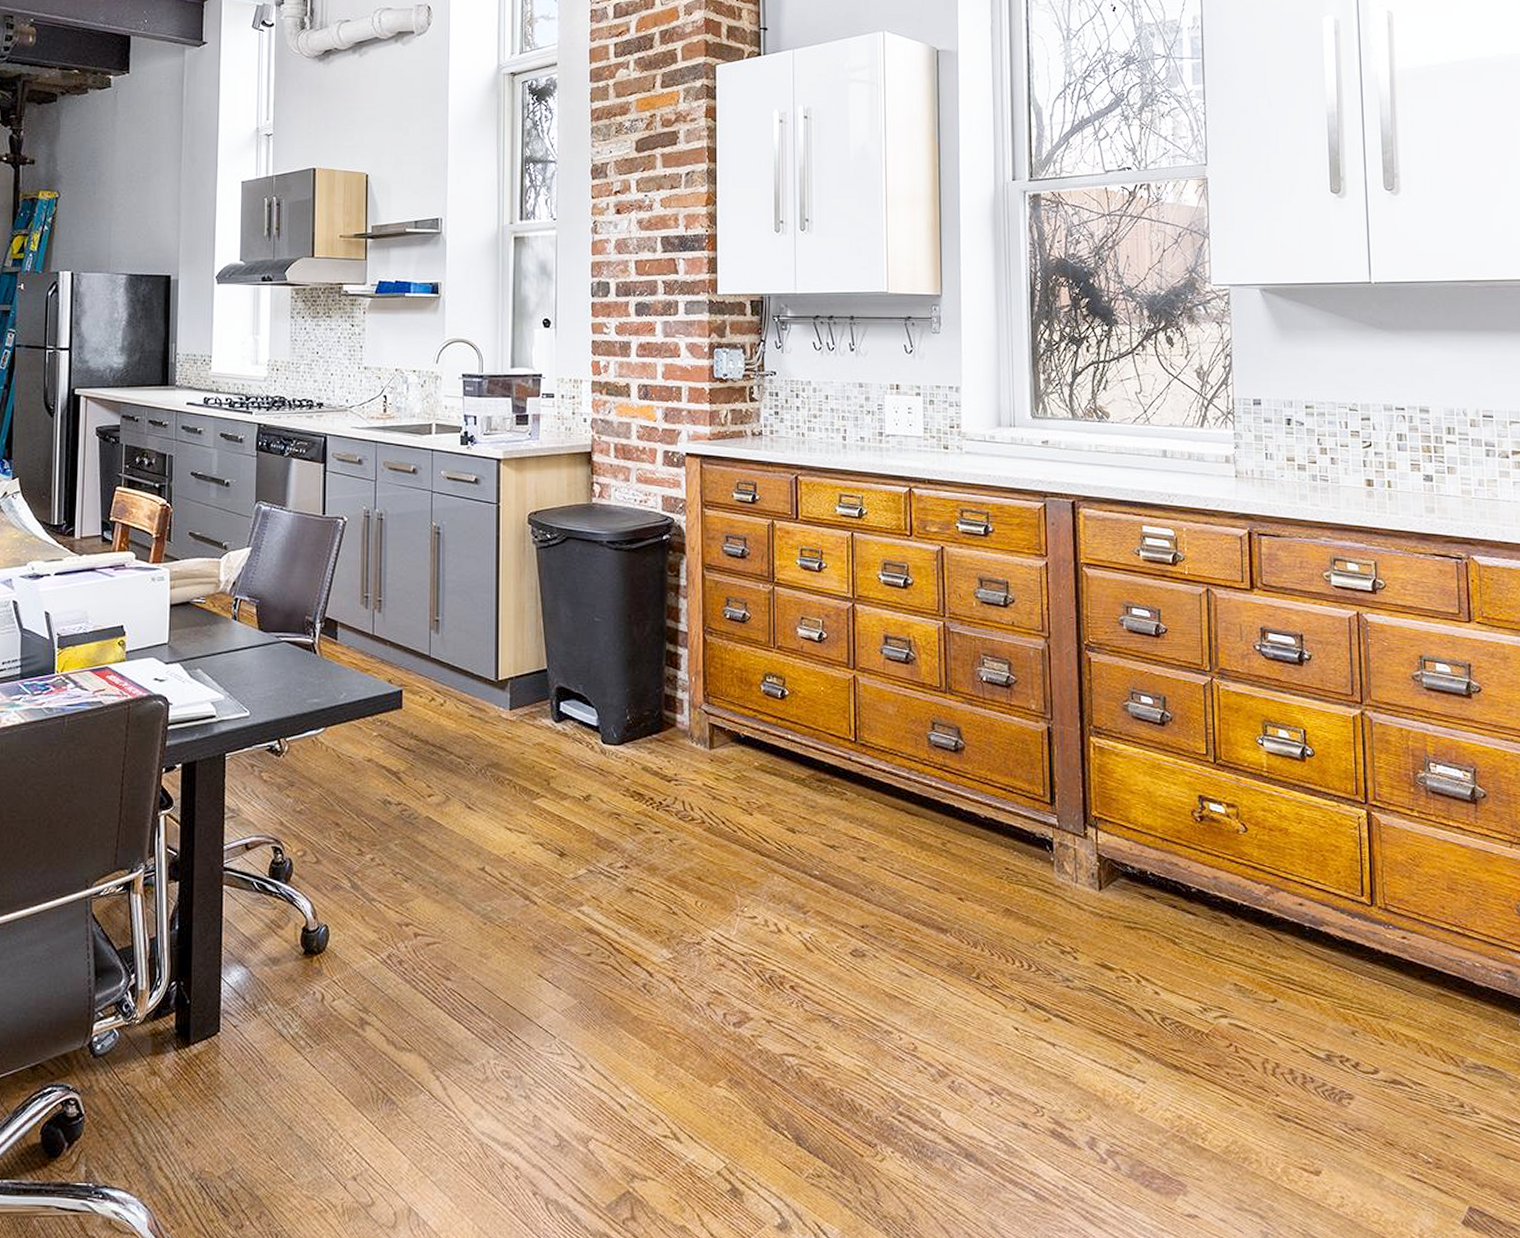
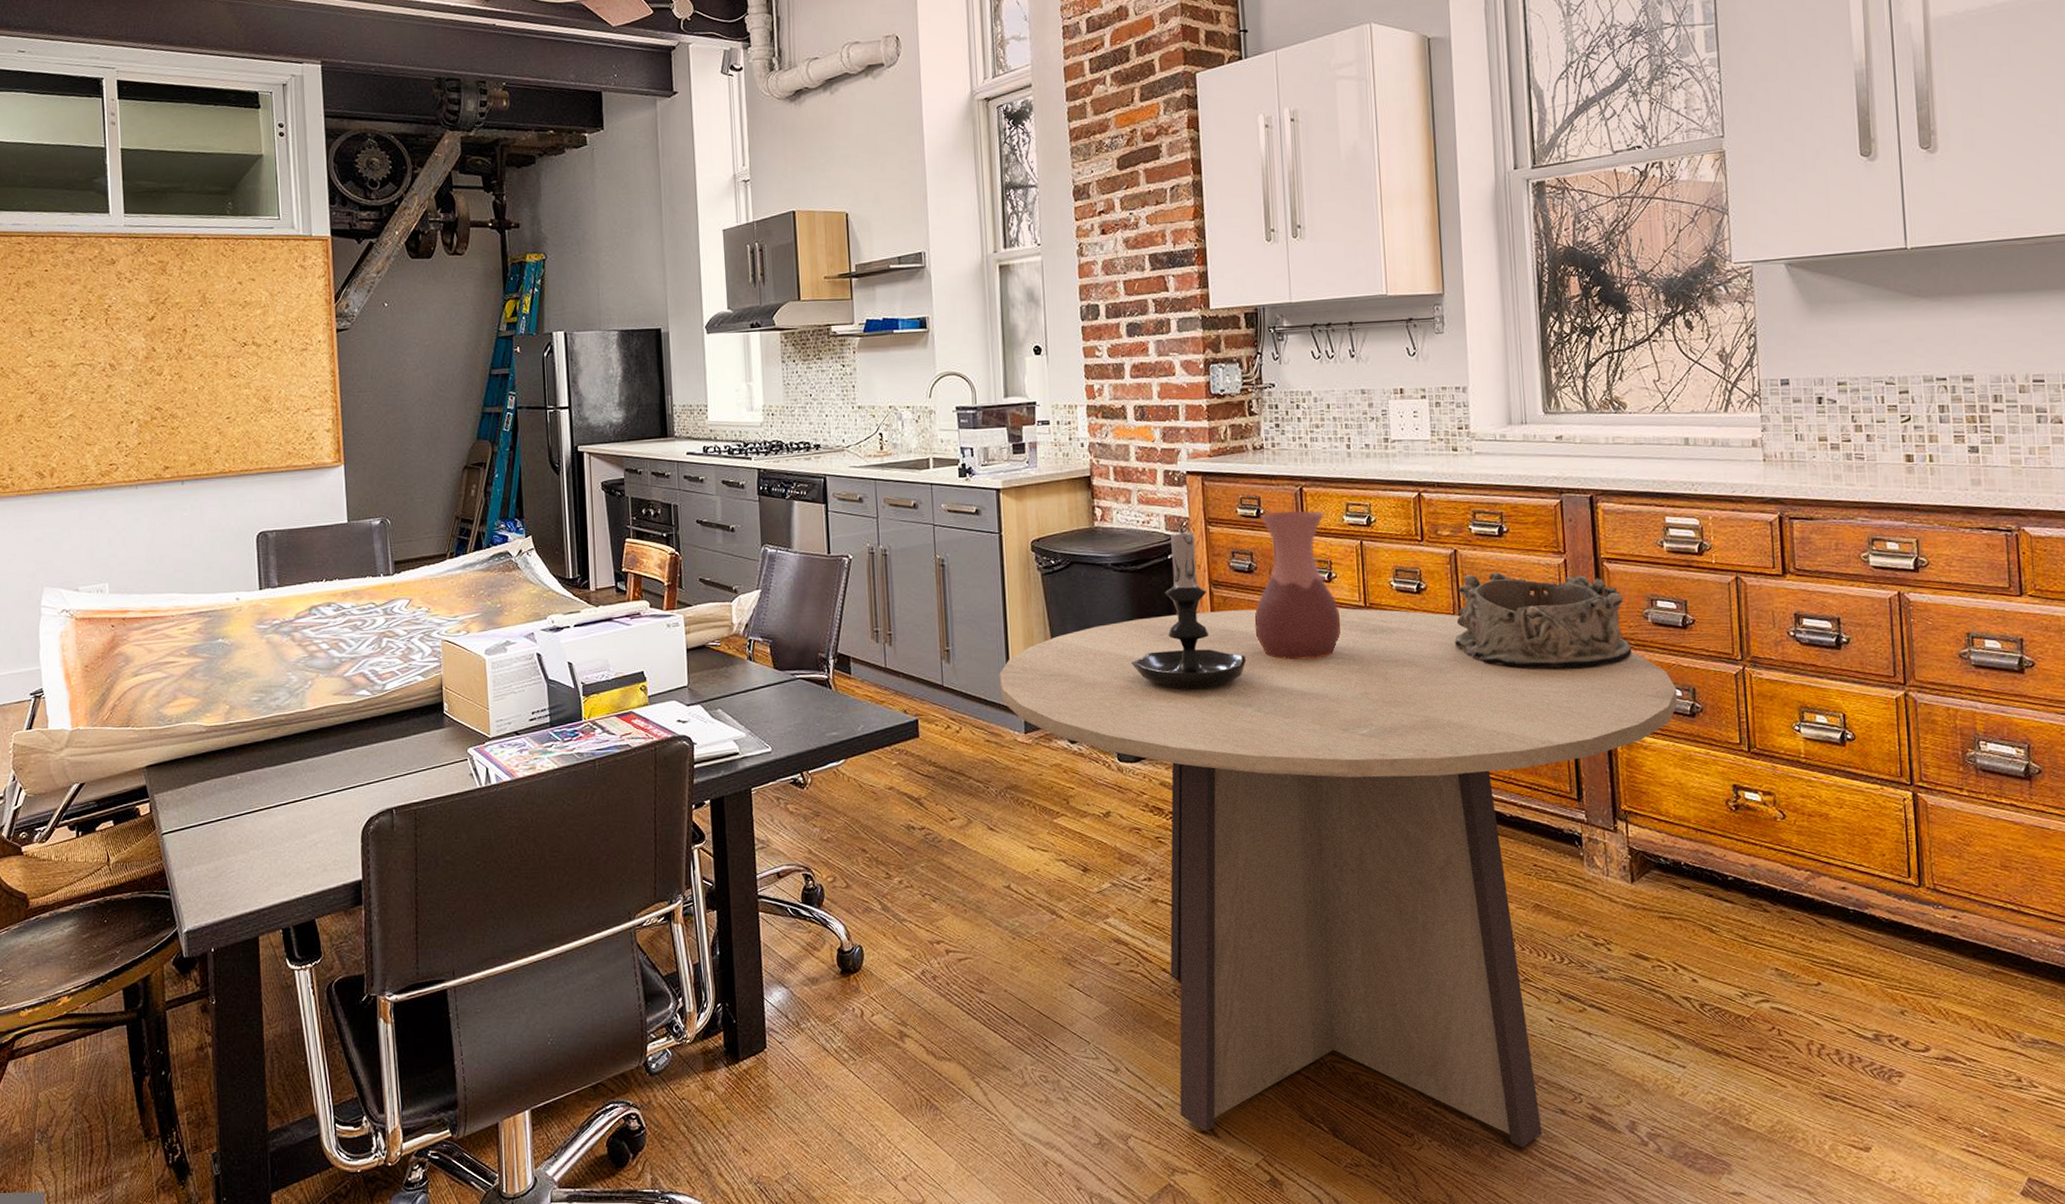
dining table: none [487,595,1149,1162] -> present [999,608,1678,1148]
candle holder: none [620,503,735,674] -> present [1131,521,1247,690]
vase: none [744,498,829,649] -> present [1254,510,1341,660]
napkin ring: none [938,571,1107,671] -> present [1455,572,1632,669]

